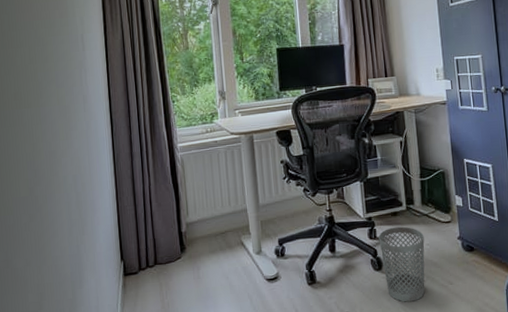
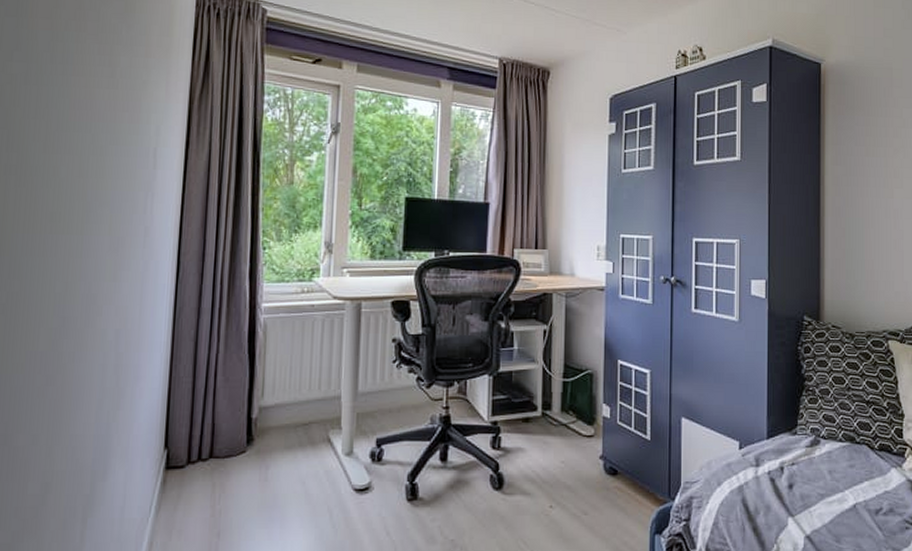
wastebasket: present [378,226,425,302] -> none [503,436,559,533]

